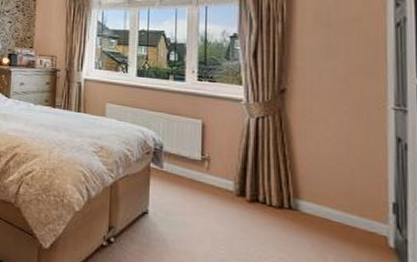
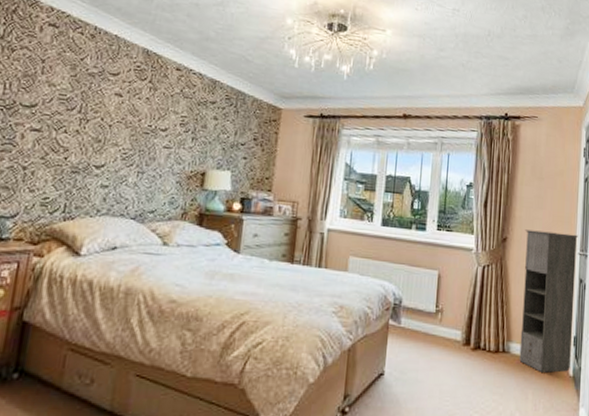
storage cabinet: none [310,80,391,242] -> present [519,229,578,373]

